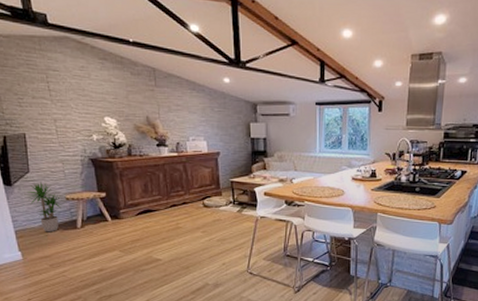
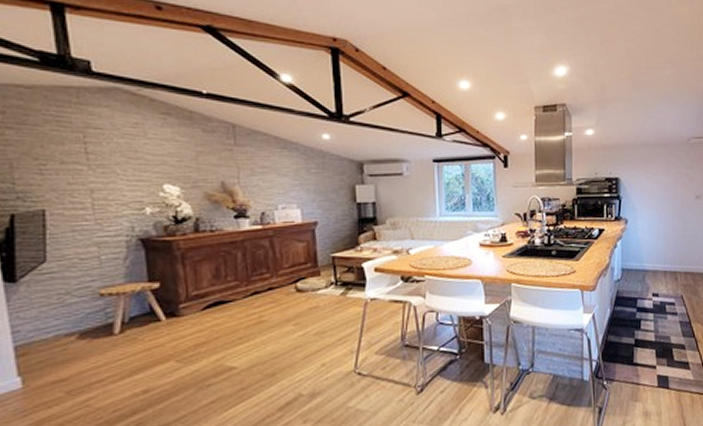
potted plant: present [24,182,65,233] -> none [35,273,97,345]

